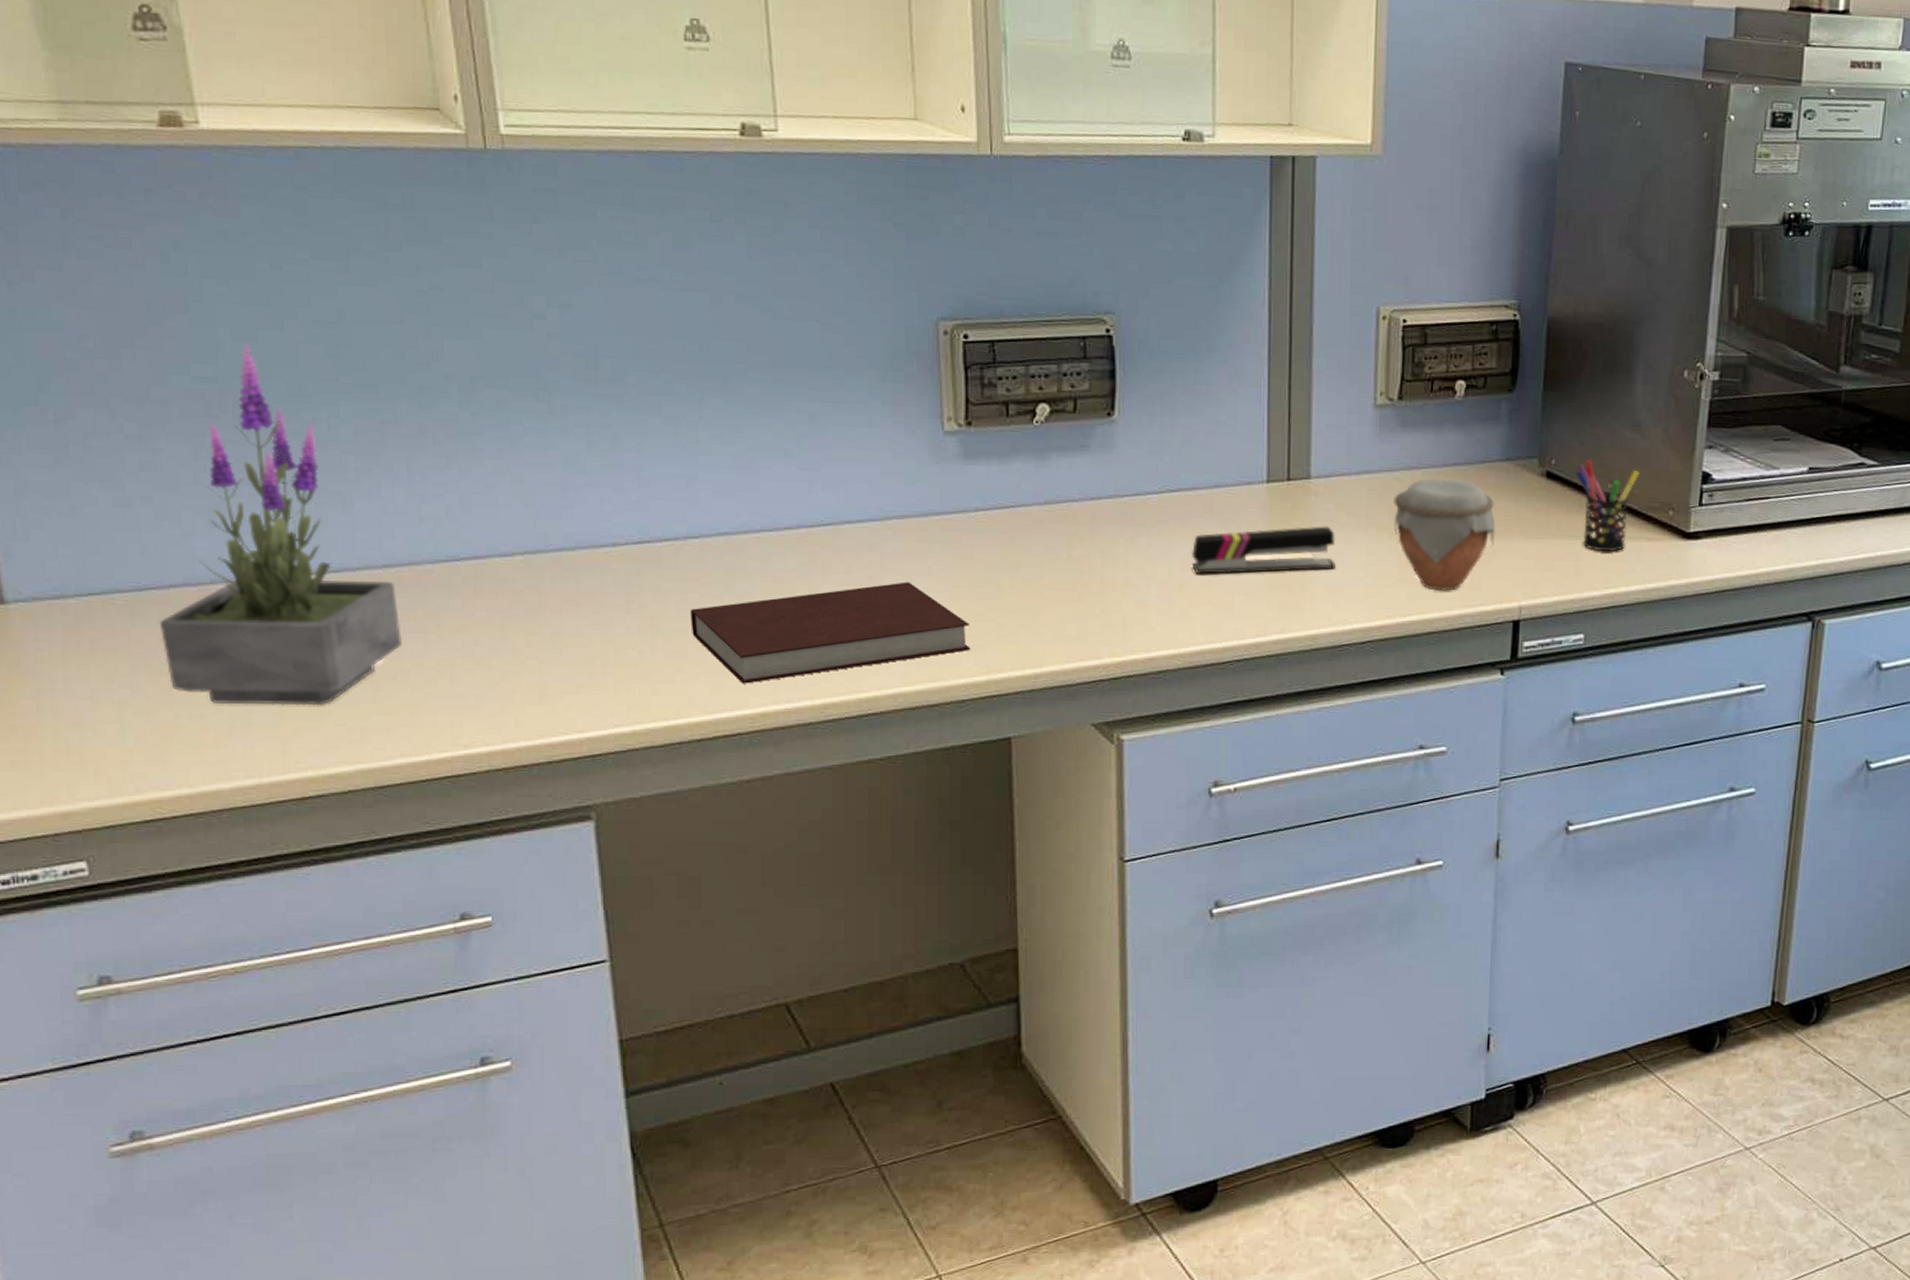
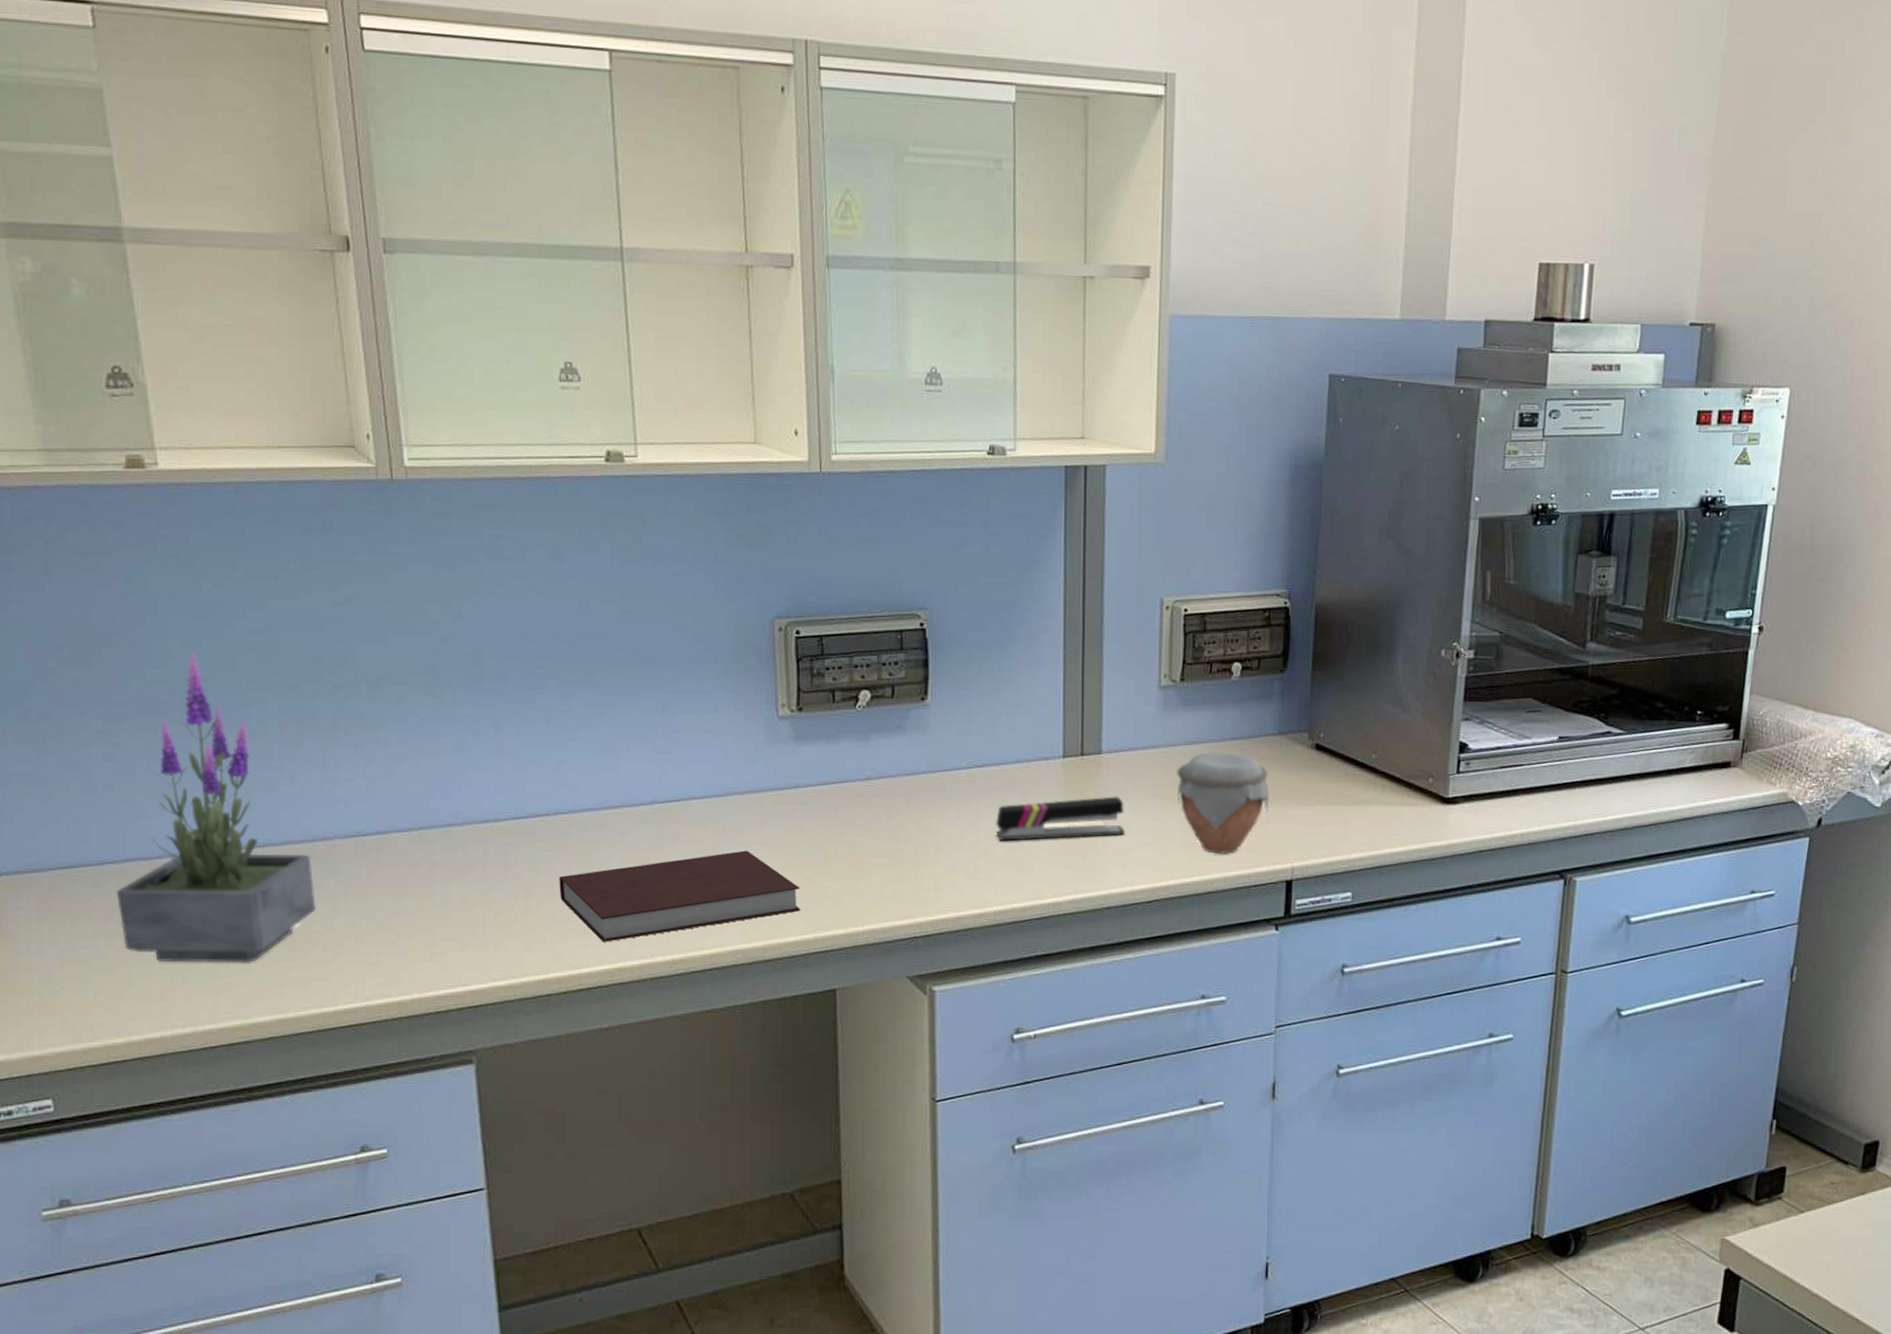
pen holder: present [1575,461,1639,552] -> none [1342,733,1401,817]

